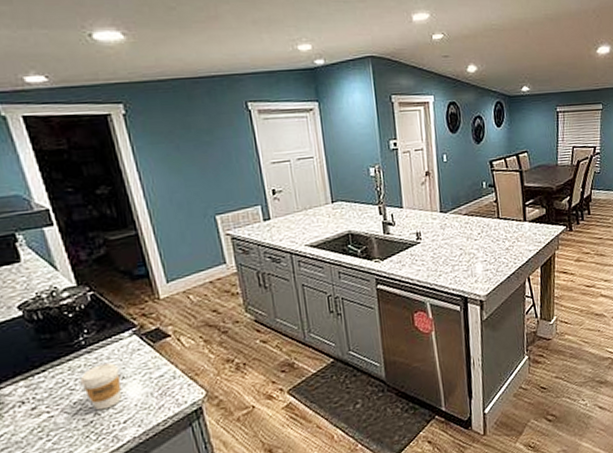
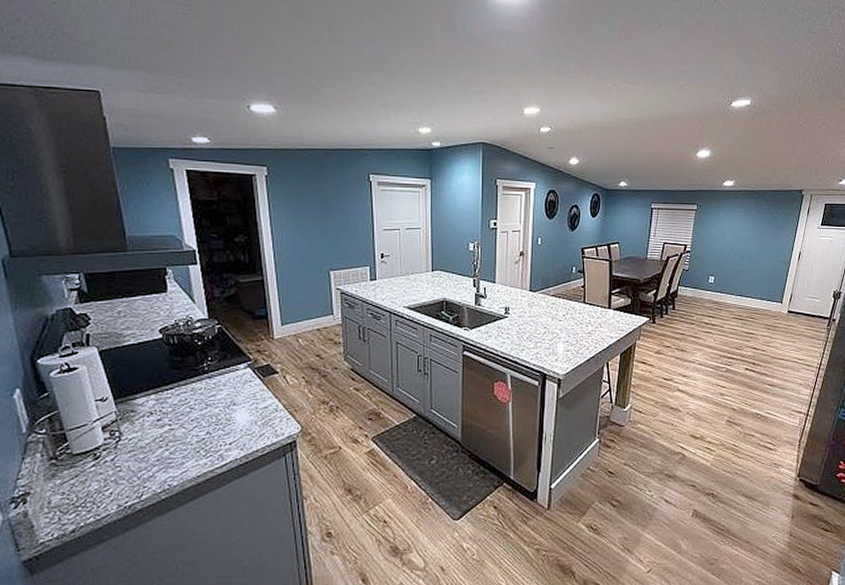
coffee cup: present [80,362,122,411] -> none [199,389,232,430]

